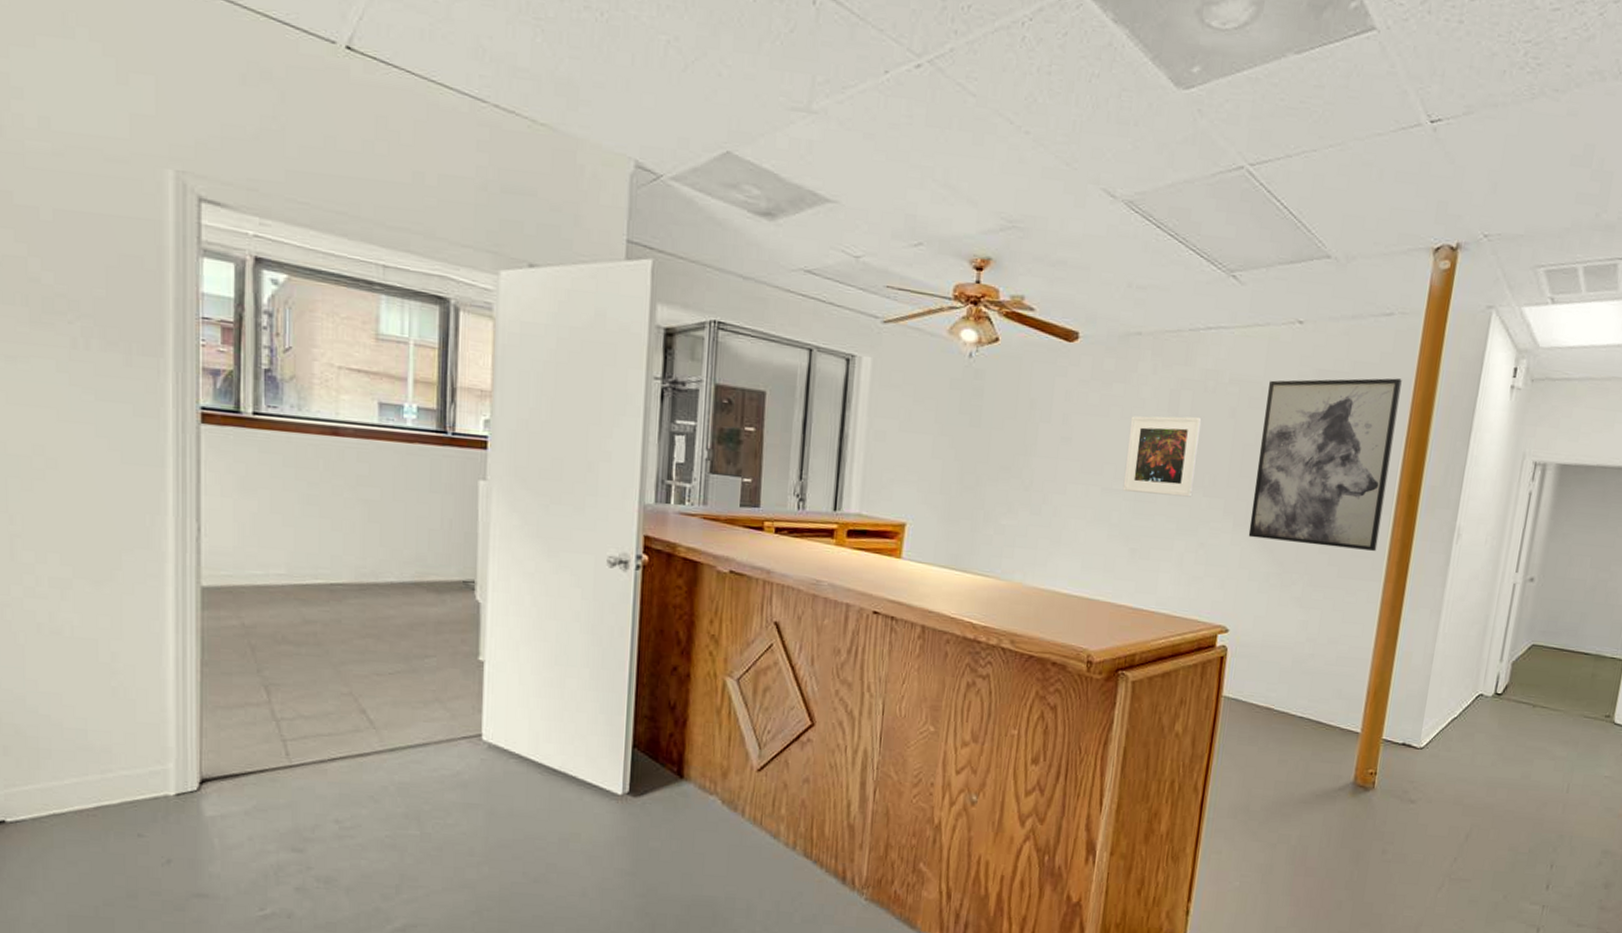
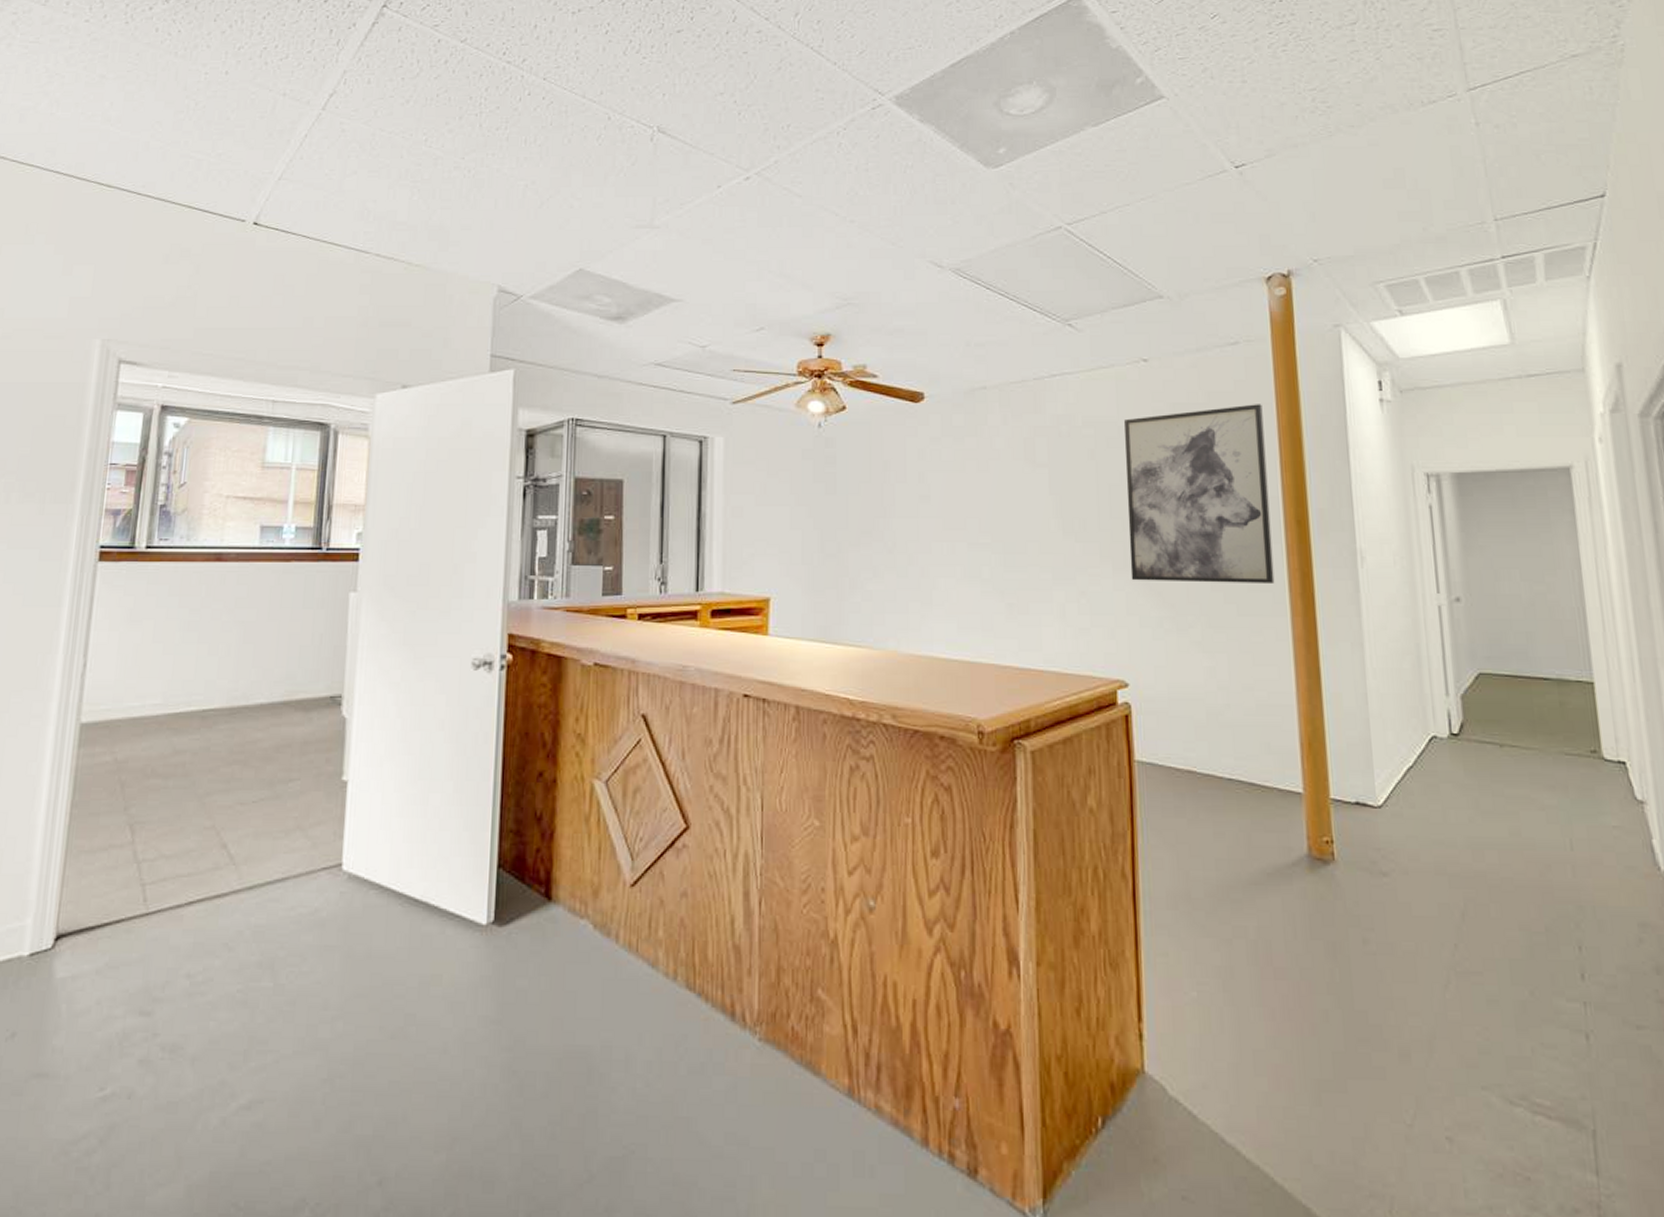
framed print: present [1122,416,1202,497] -> none [987,462,1064,544]

